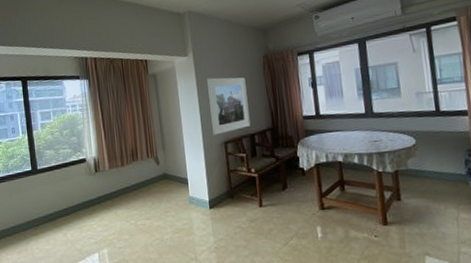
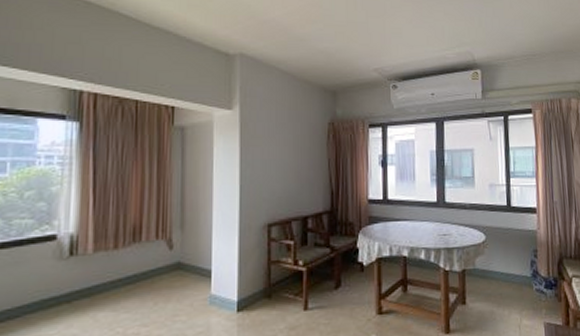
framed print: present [207,77,251,135] -> none [254,141,304,215]

